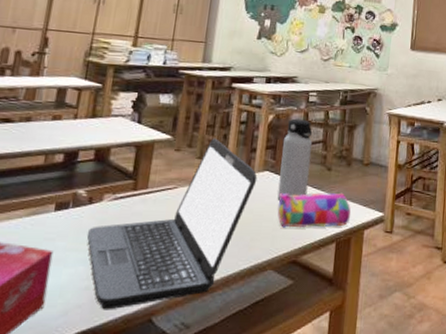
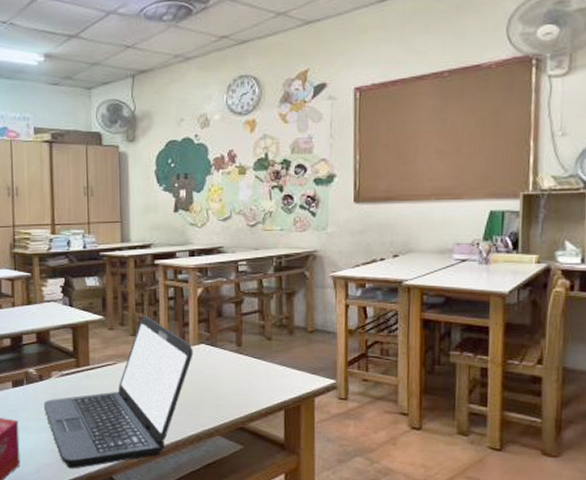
water bottle: present [277,118,313,200] -> none [216,290,248,371]
pencil case: present [277,192,351,228] -> none [218,361,297,397]

